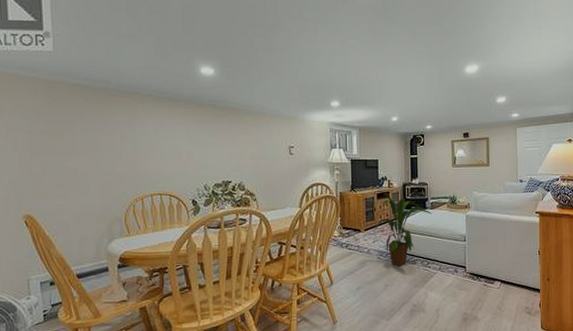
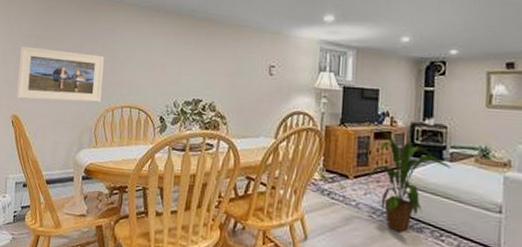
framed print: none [22,142,127,198] -> present [17,46,104,102]

